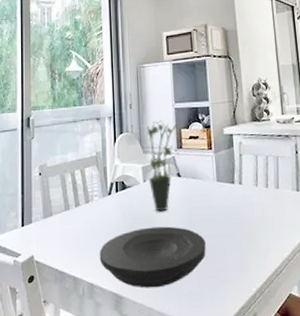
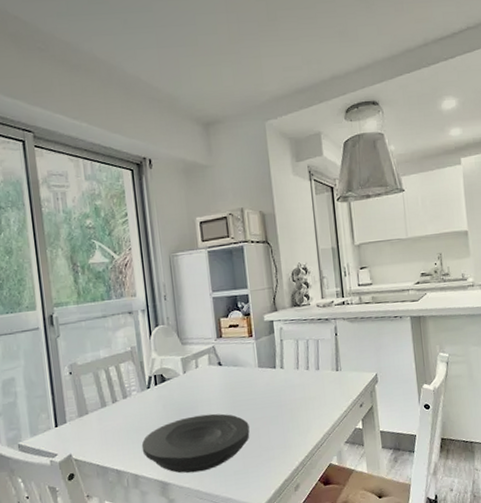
potted plant: present [146,120,181,212] -> none [183,310,220,401]

